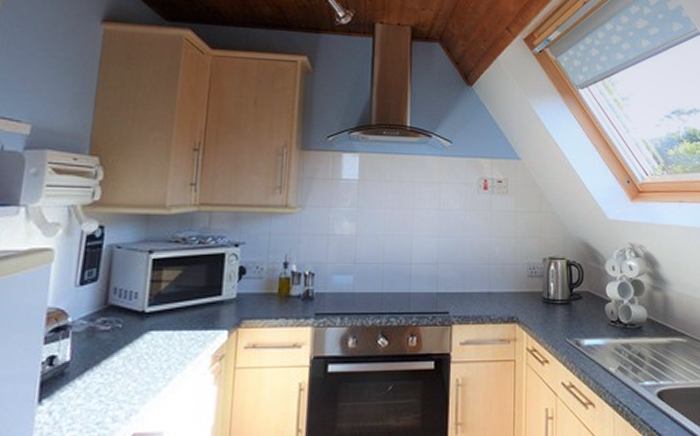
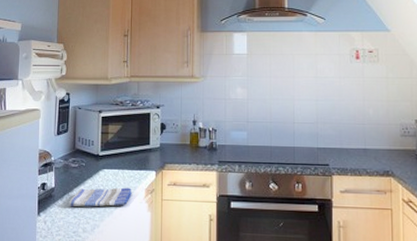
dish towel: none [92,355,193,388] -> present [69,187,133,207]

